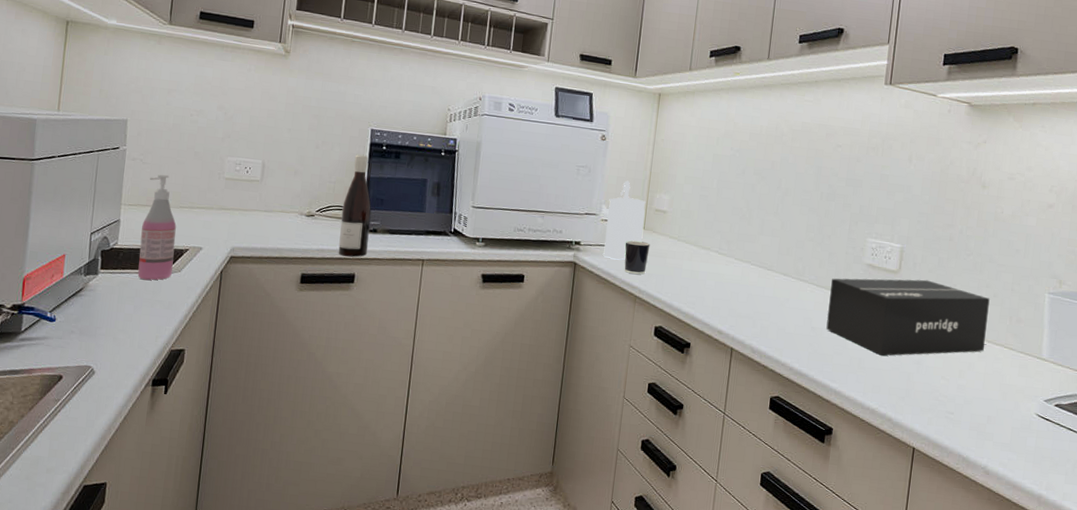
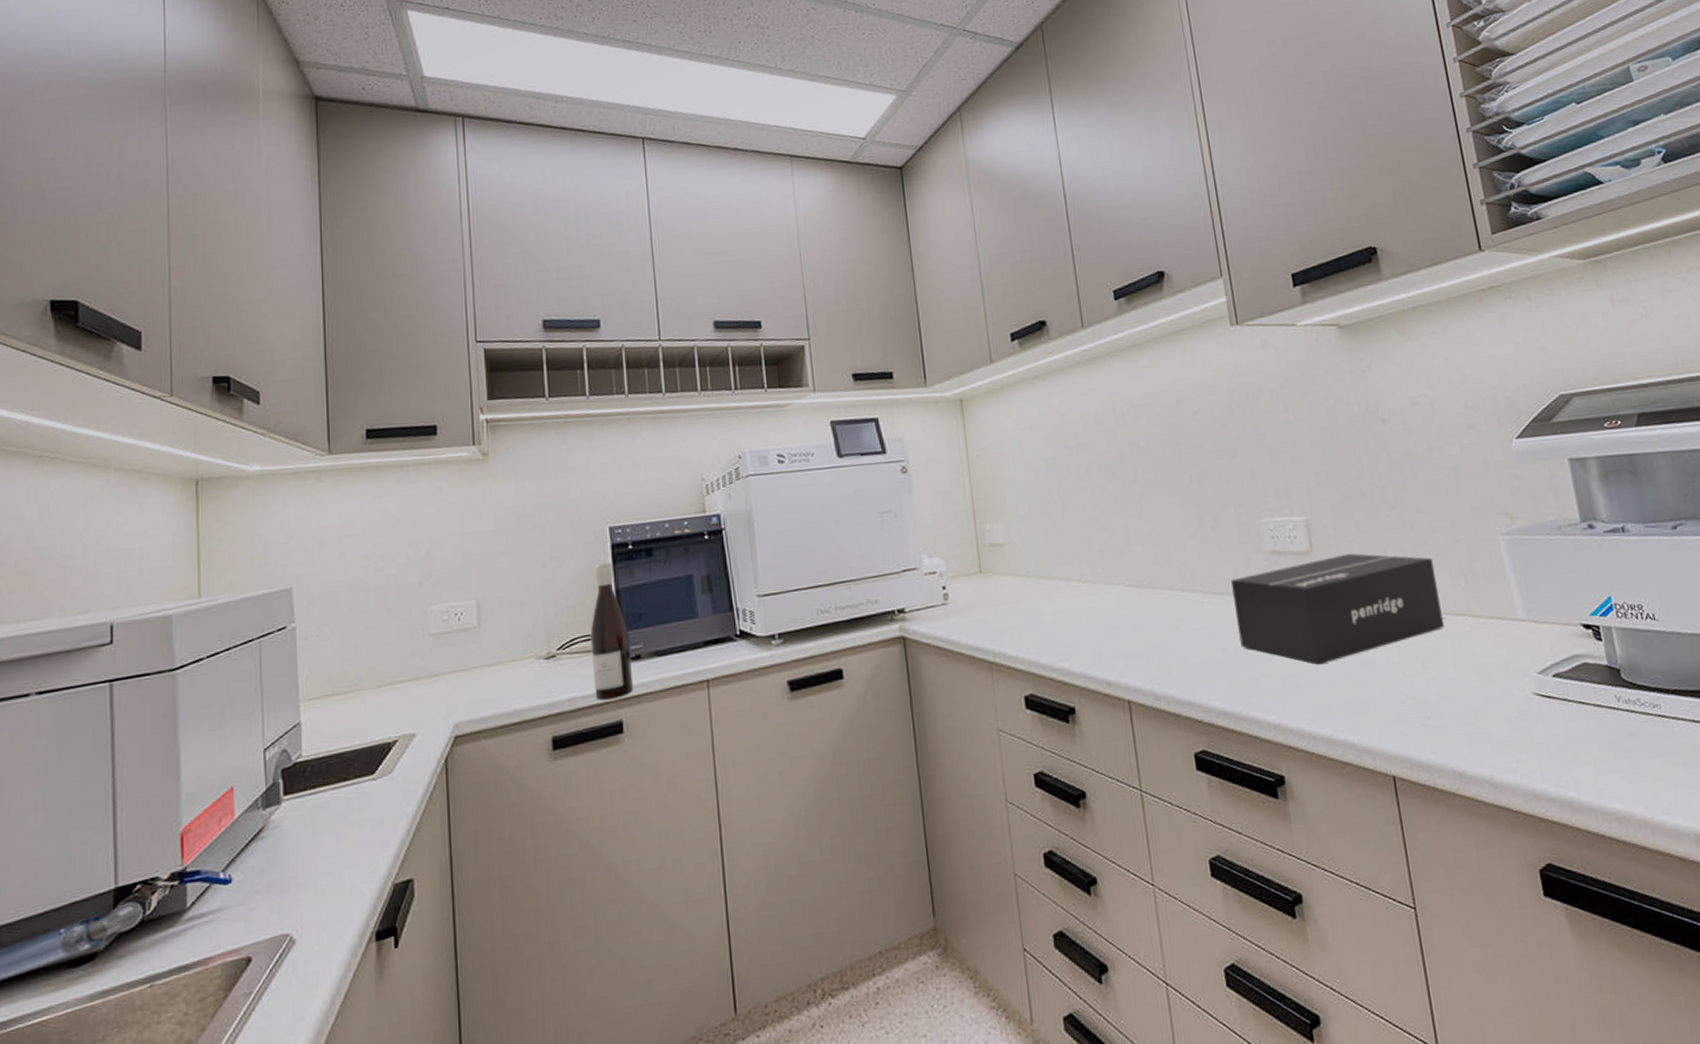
soap dispenser: present [137,174,176,280] -> none [331,647,381,796]
tissue box: present [603,180,646,260] -> none [928,516,982,621]
mug: present [624,240,650,275] -> none [961,589,996,635]

